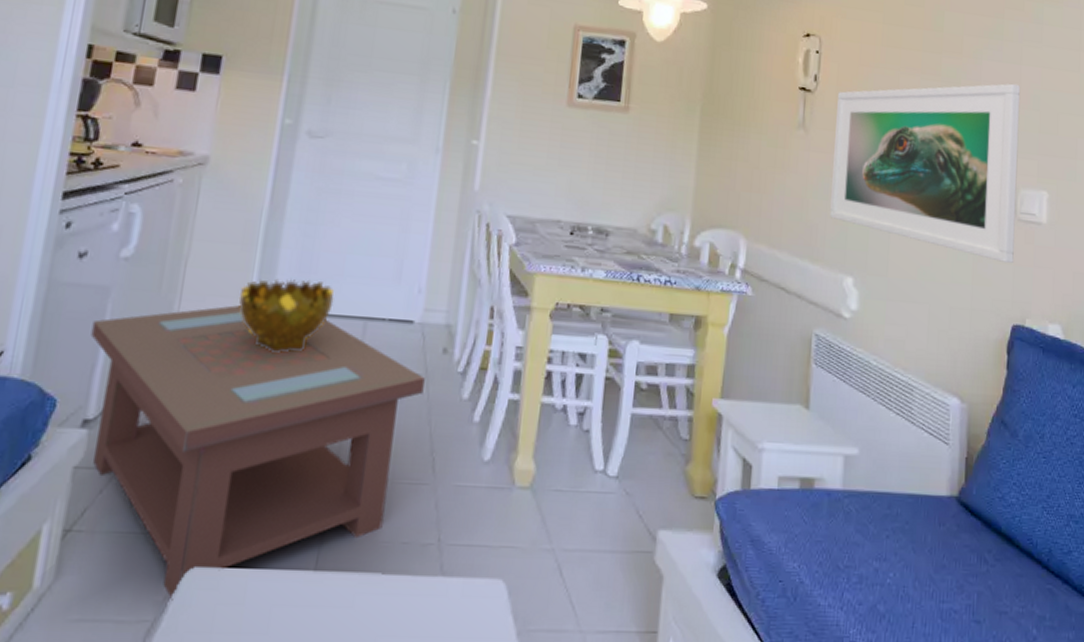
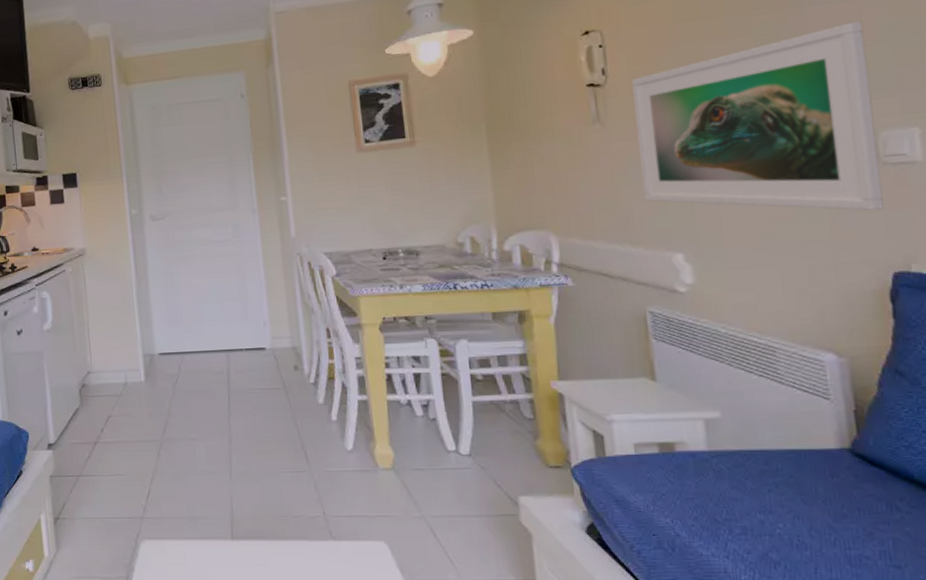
coffee table: present [91,305,425,601] -> none [37,353,286,563]
decorative bowl: present [238,278,334,354] -> none [130,327,200,385]

